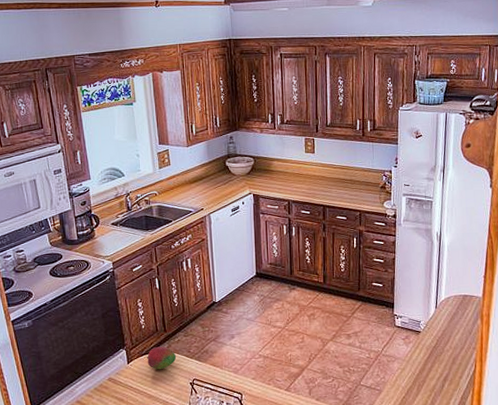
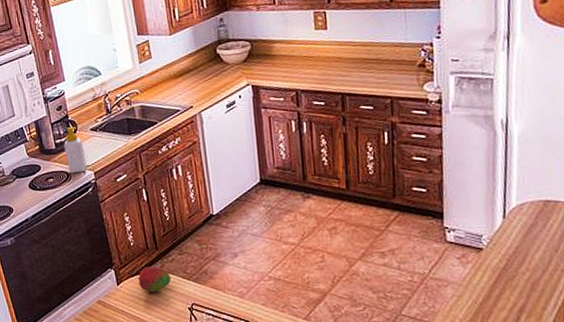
soap bottle: none [86,220,106,263] -> present [64,126,87,174]

